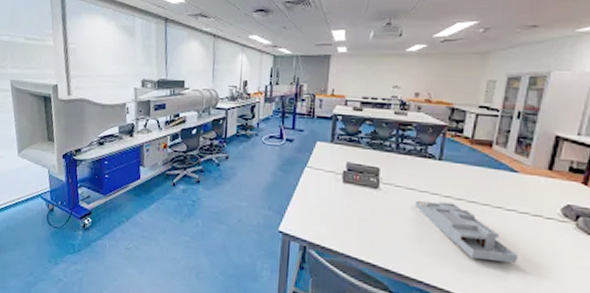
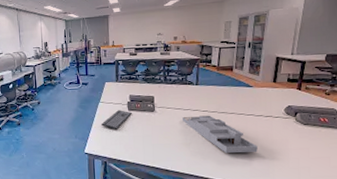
keyboard: none [305,180,347,206] -> present [101,110,132,129]

